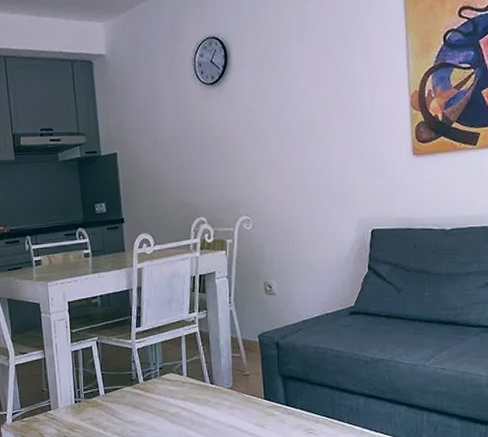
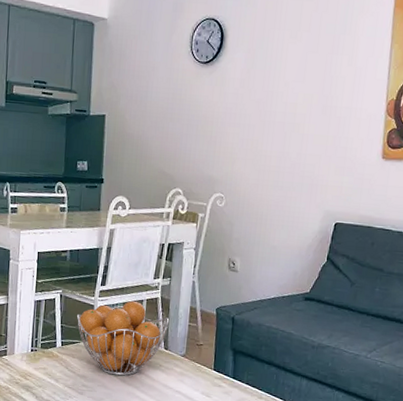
fruit basket: none [115,338,211,417] -> present [76,301,169,376]

